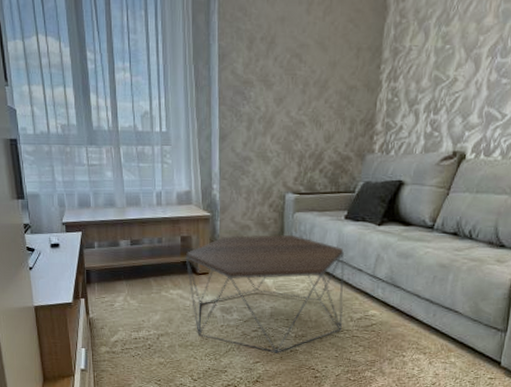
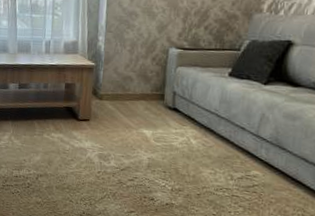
coffee table: present [185,234,345,354] -> none [68,85,227,206]

